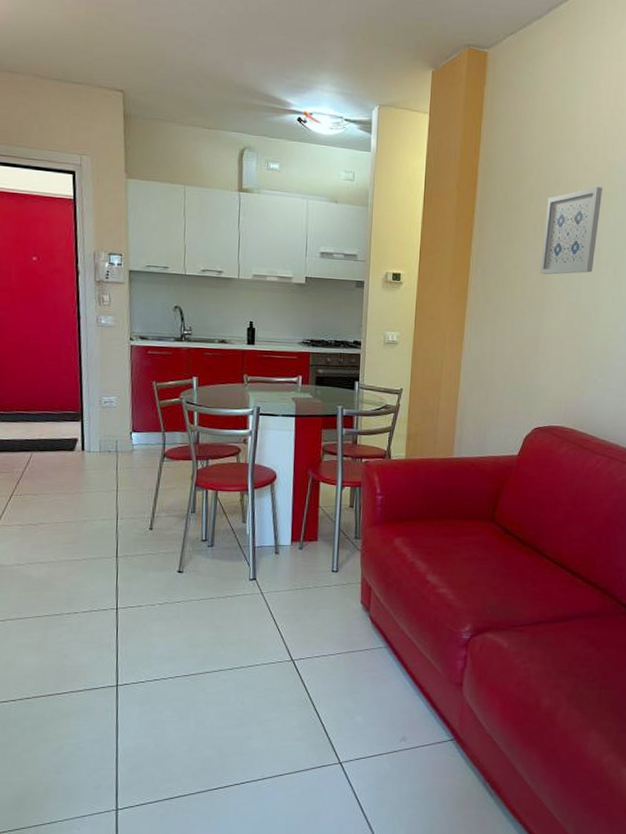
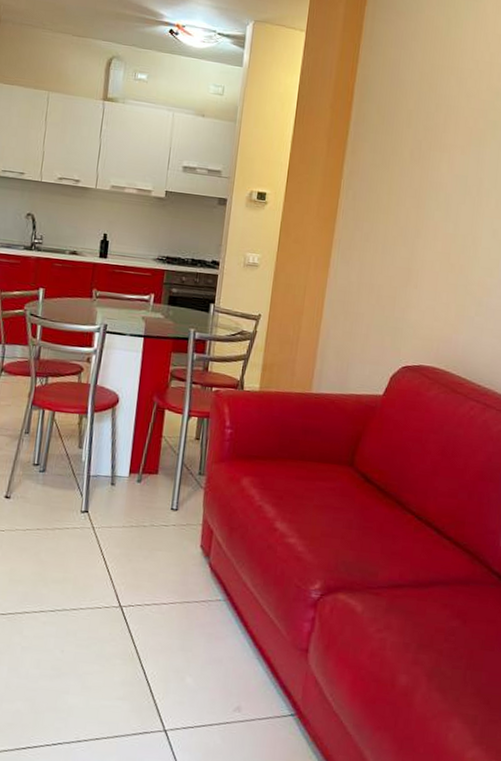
wall art: present [539,186,603,275] -> none [415,113,487,203]

